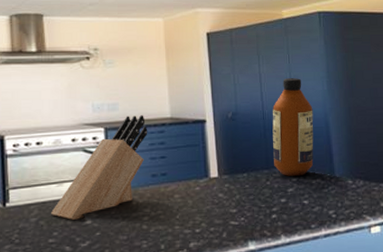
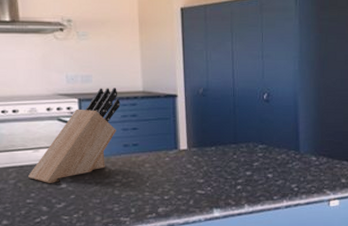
bottle: present [272,78,314,177] -> none [241,57,283,152]

